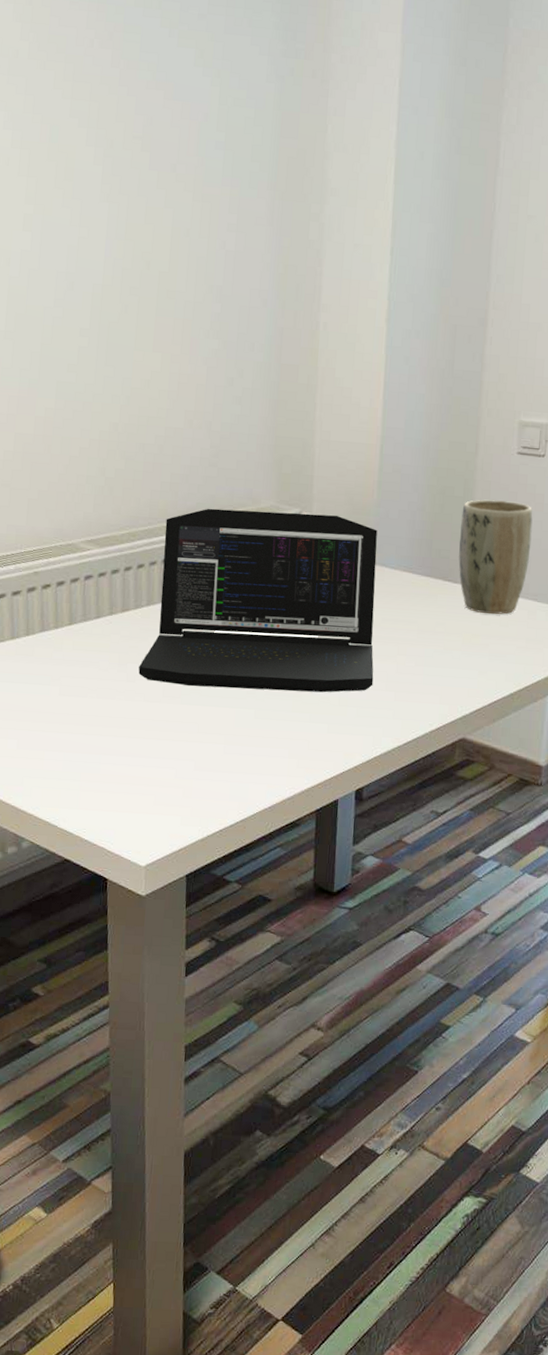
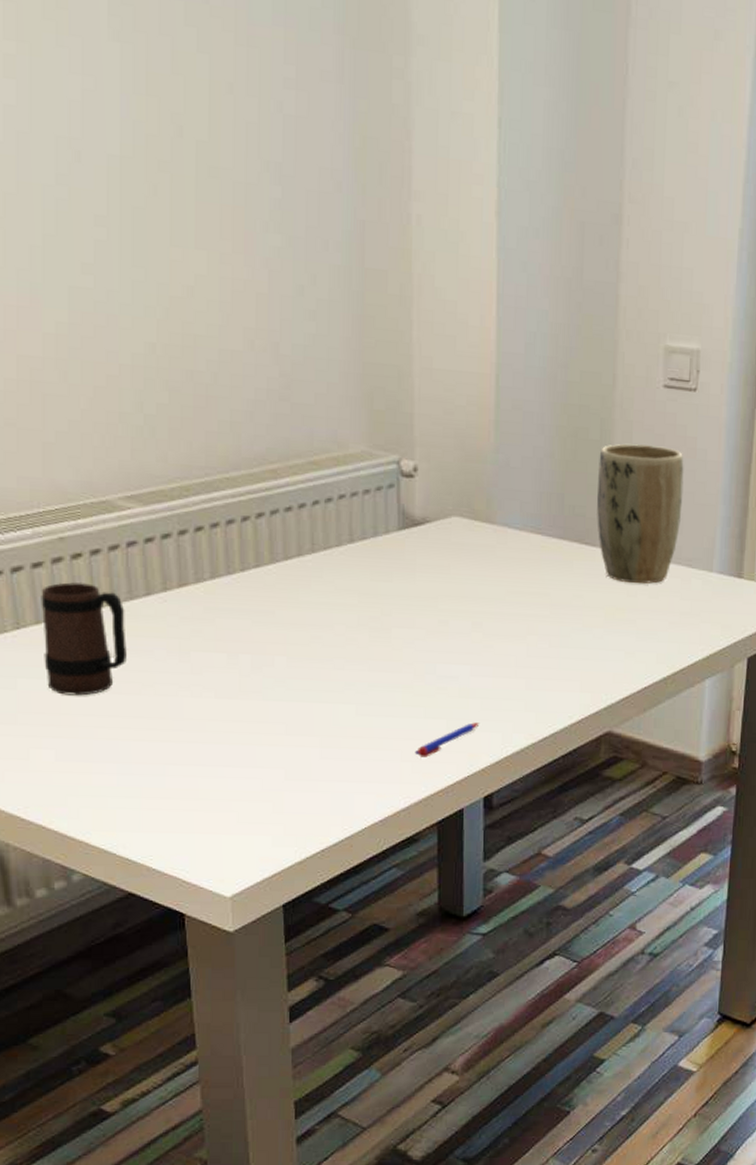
mug: none [15,606,80,697] -> present [41,581,127,696]
laptop: present [138,508,378,693] -> none [206,454,500,682]
pen: none [300,727,355,755] -> present [415,722,480,758]

